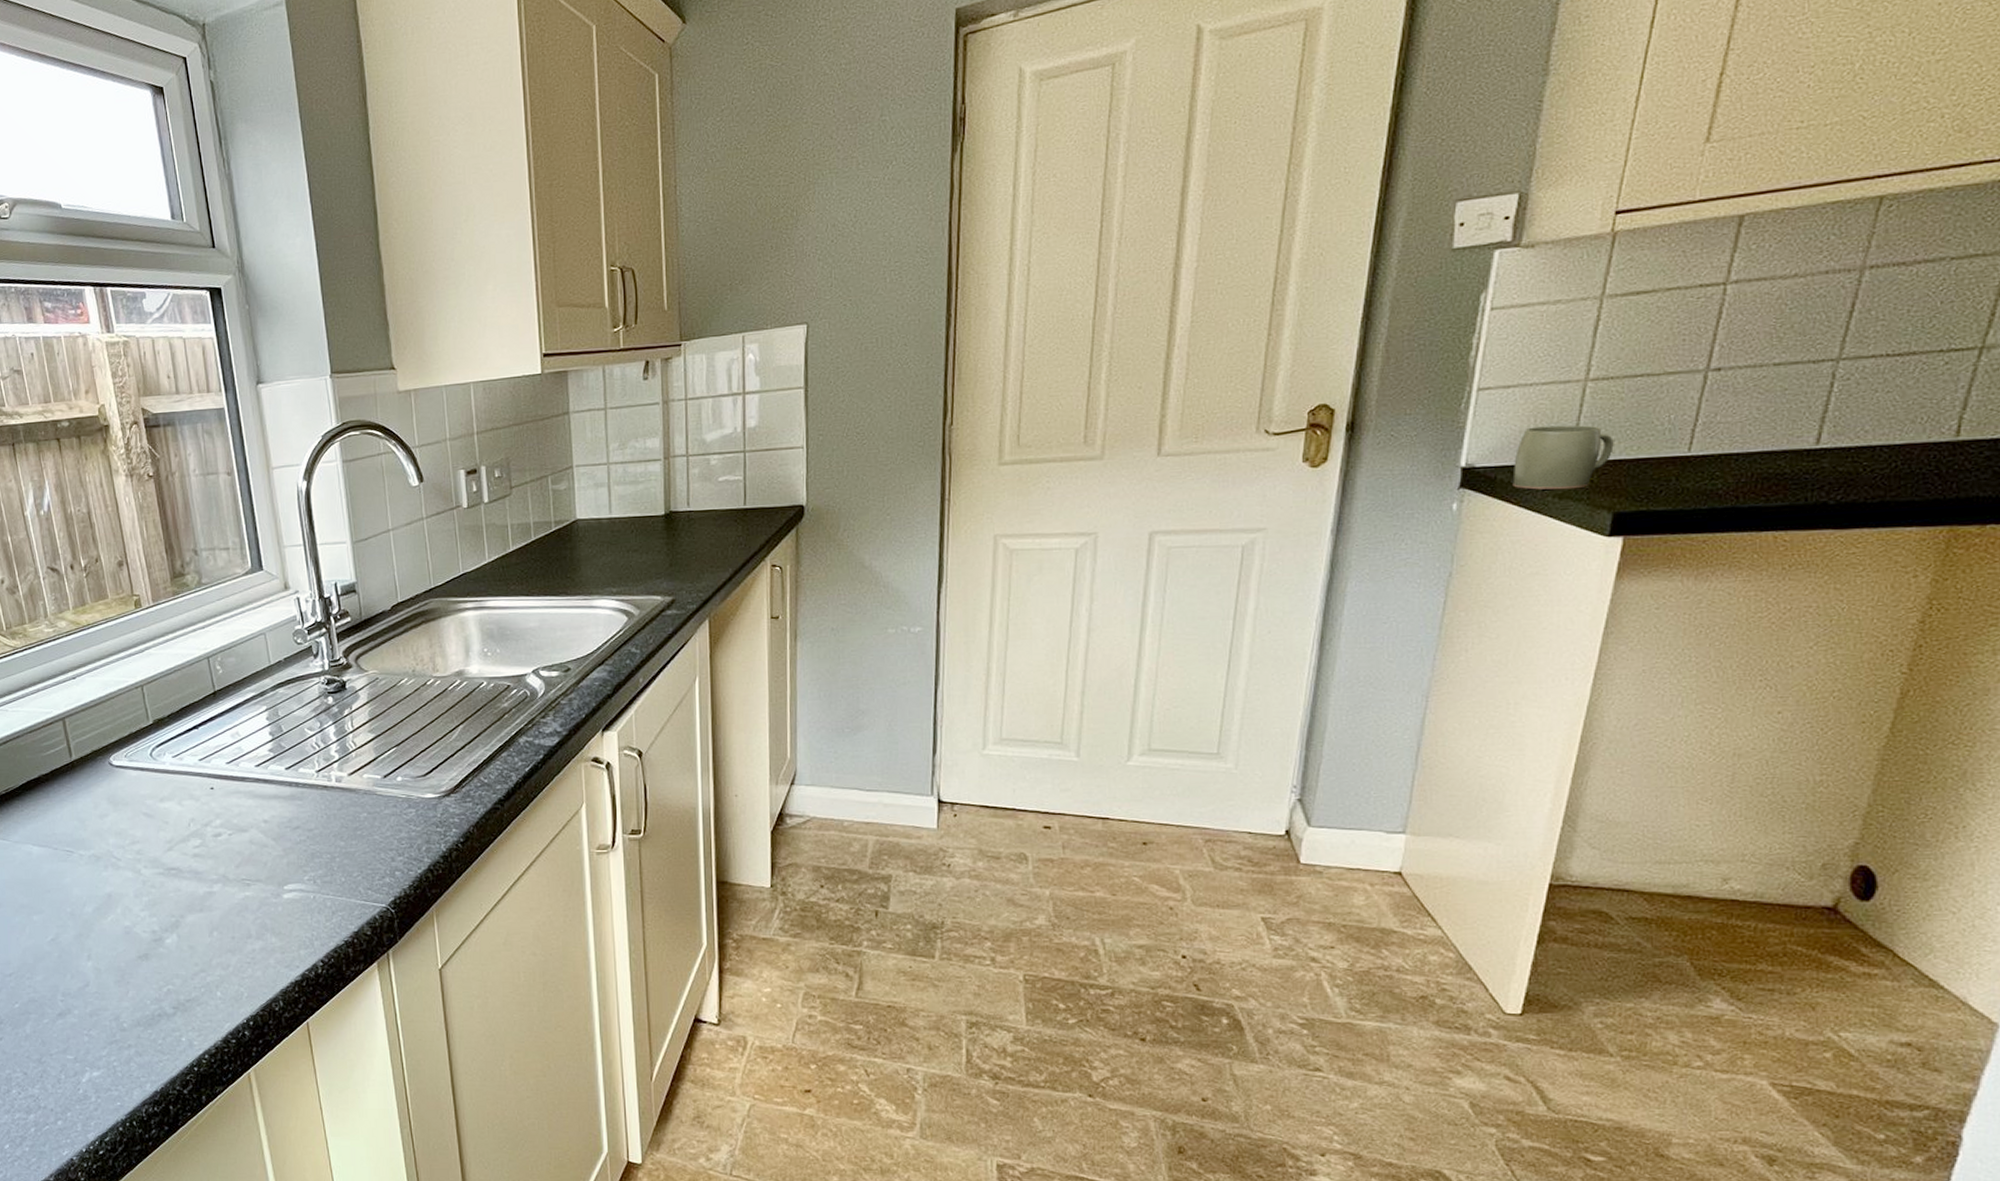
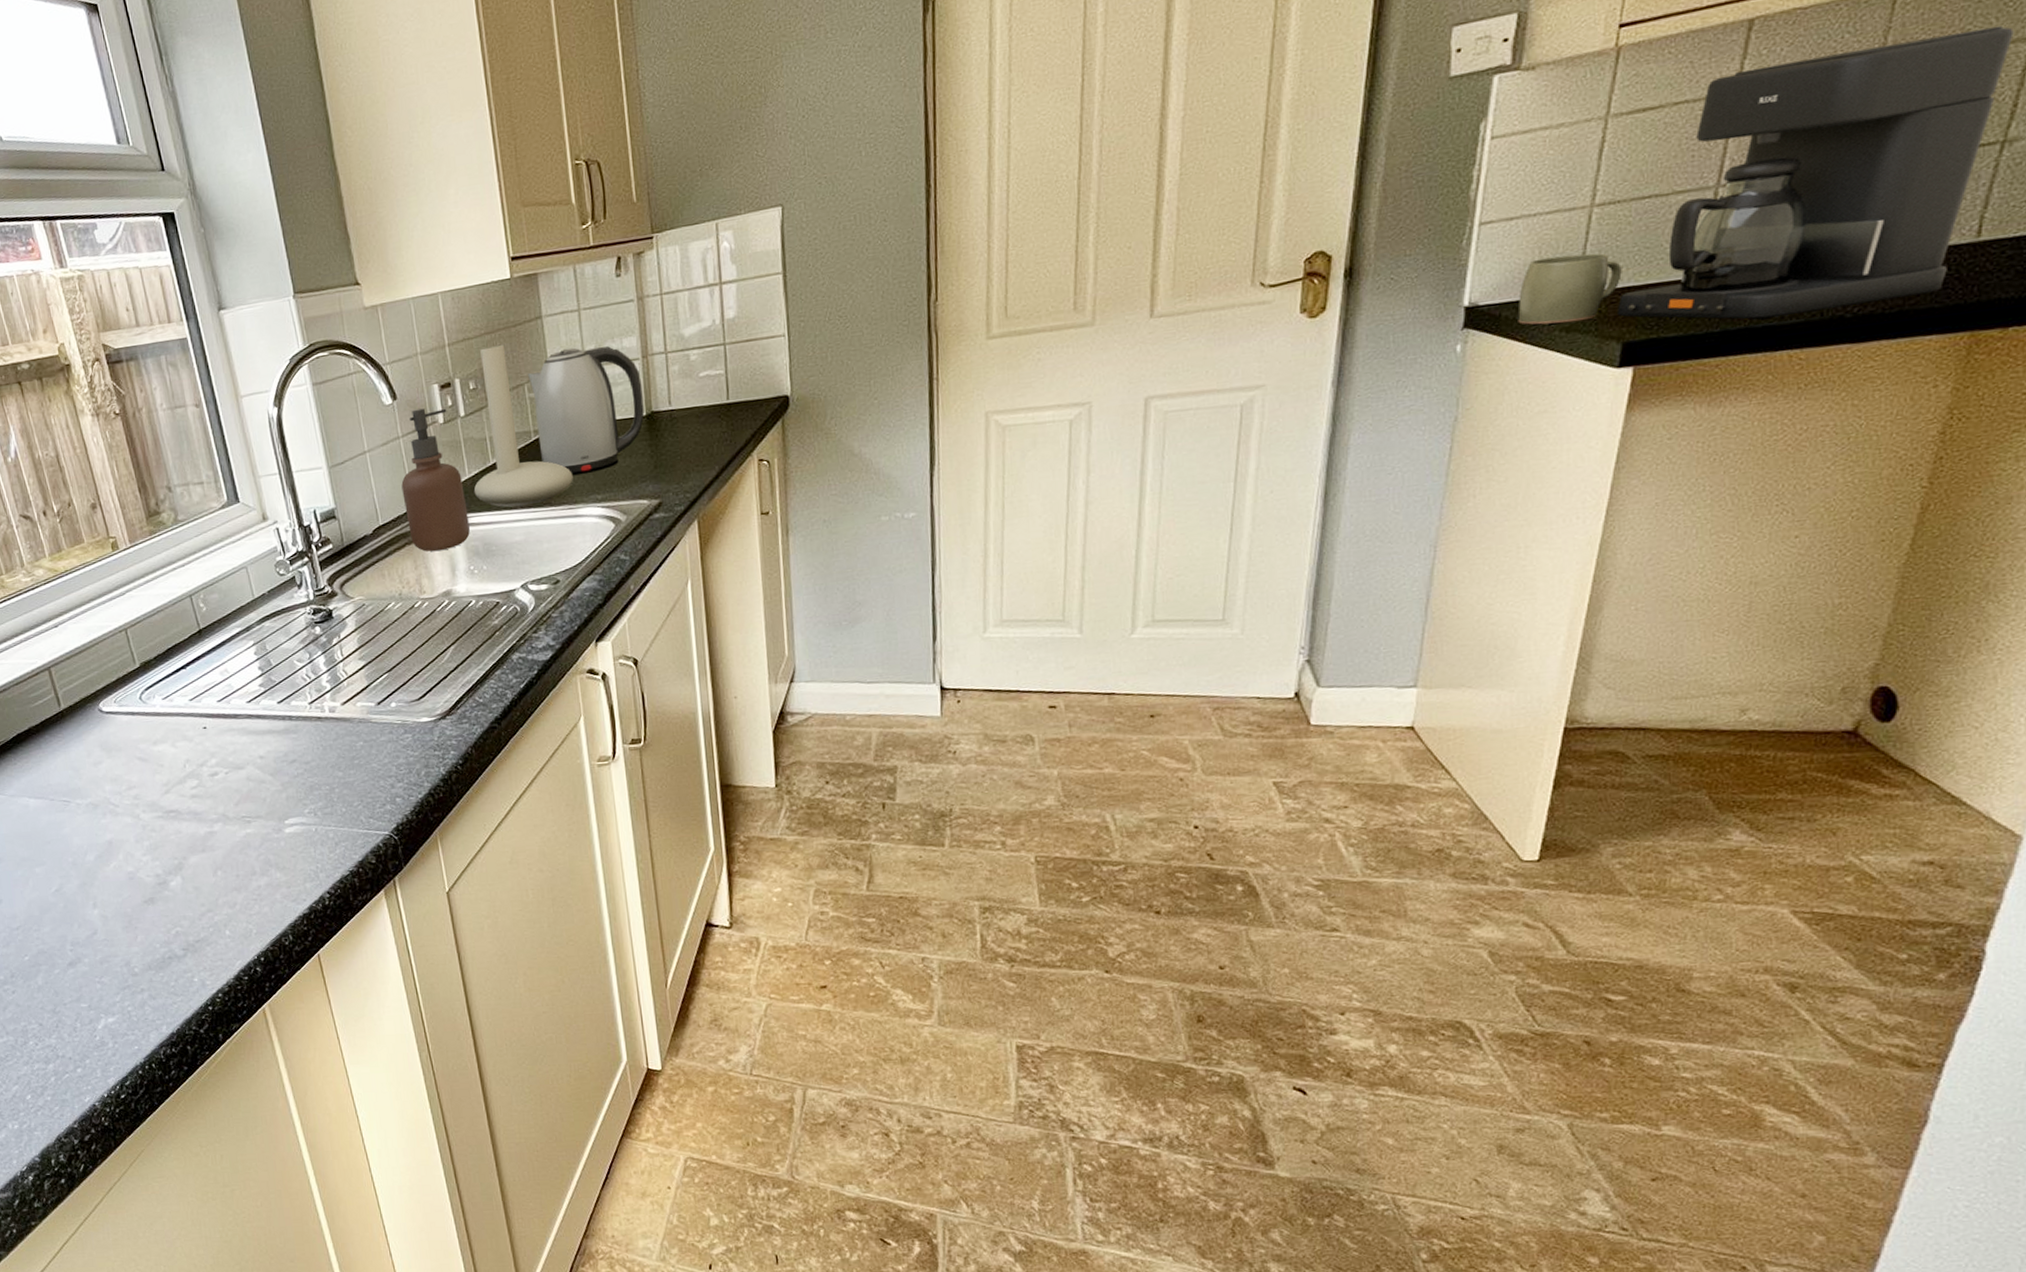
soap dispenser: none [422,492,486,632] -> present [401,408,470,552]
paper towel holder: none [492,437,590,594] -> present [473,345,573,508]
kettle: none [552,444,663,568] -> present [528,345,645,476]
coffee maker: none [1608,238,1992,501] -> present [1616,25,2014,321]

